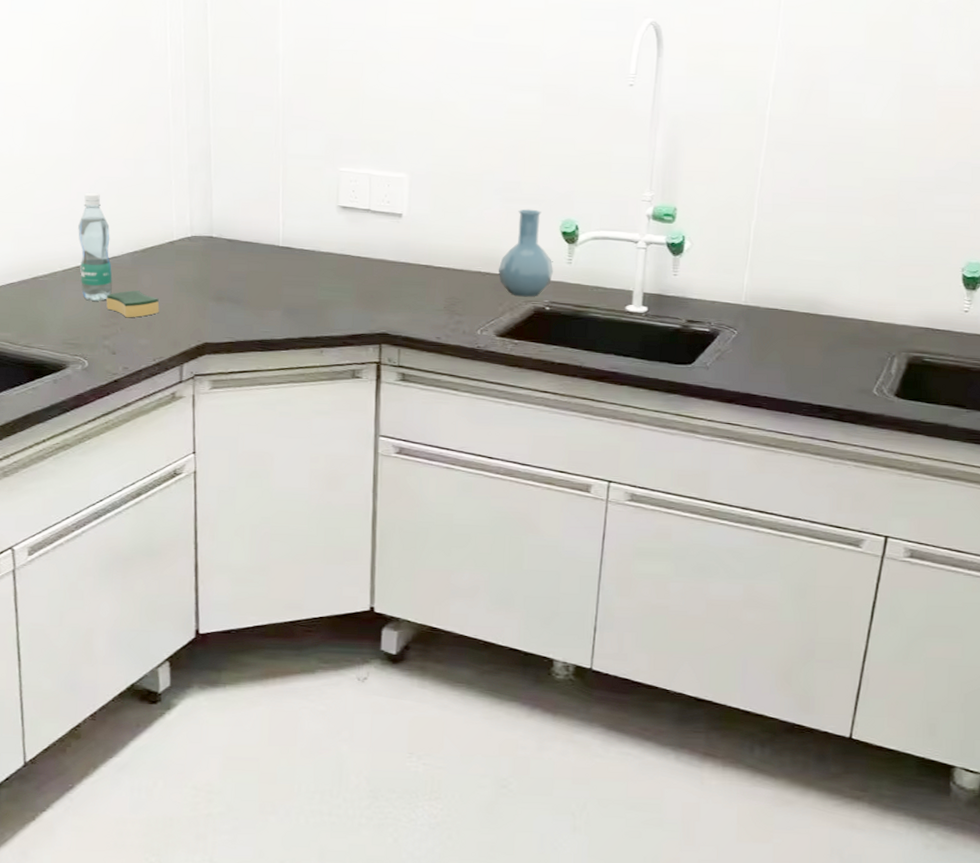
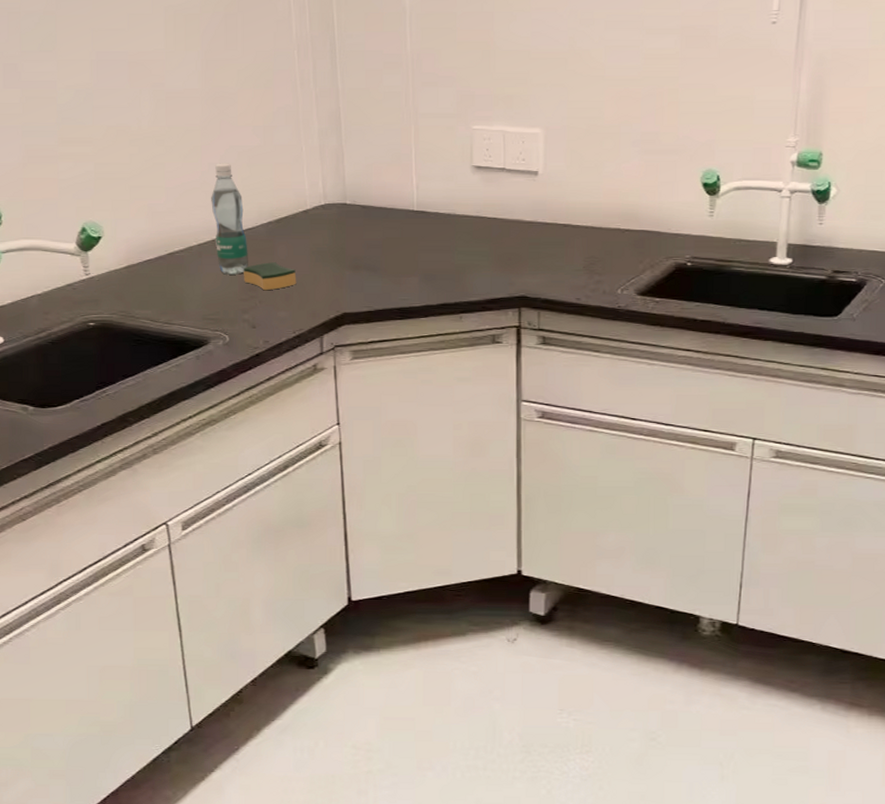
flask: present [499,209,553,297] -> none [638,160,694,253]

